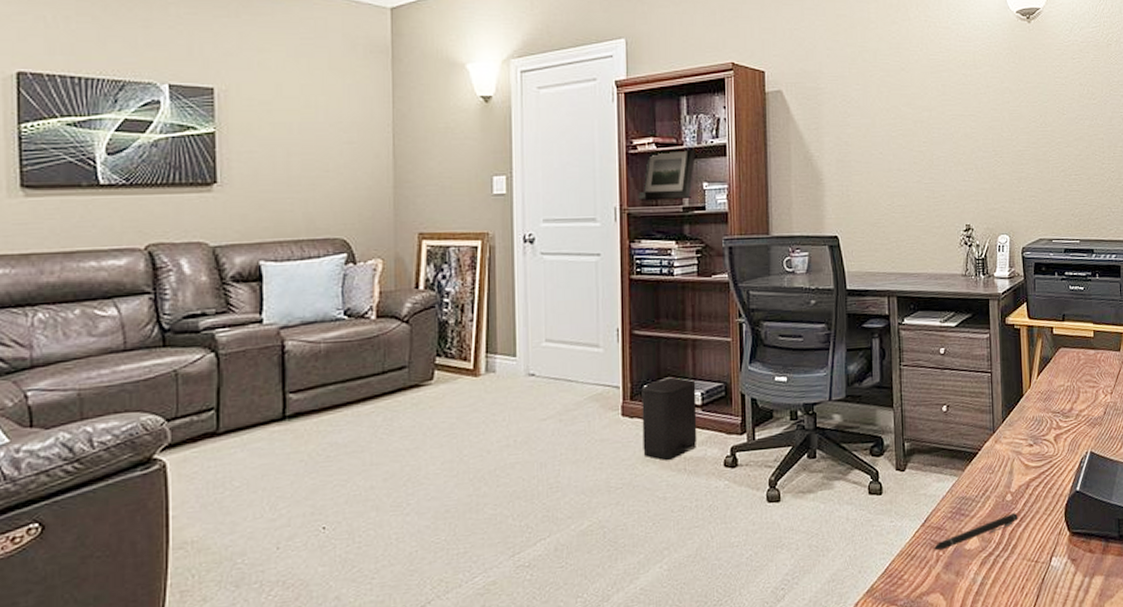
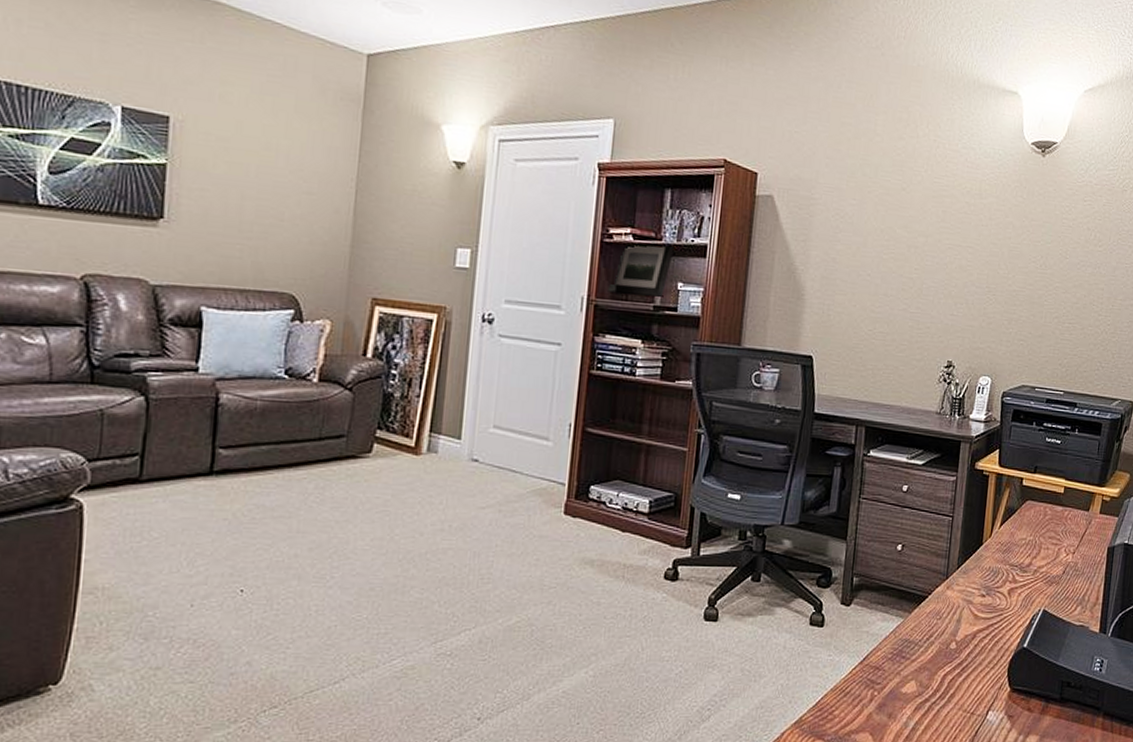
pedal bin: present [641,378,697,460] -> none [581,481,645,565]
pen: present [933,513,1018,551] -> none [868,662,960,691]

